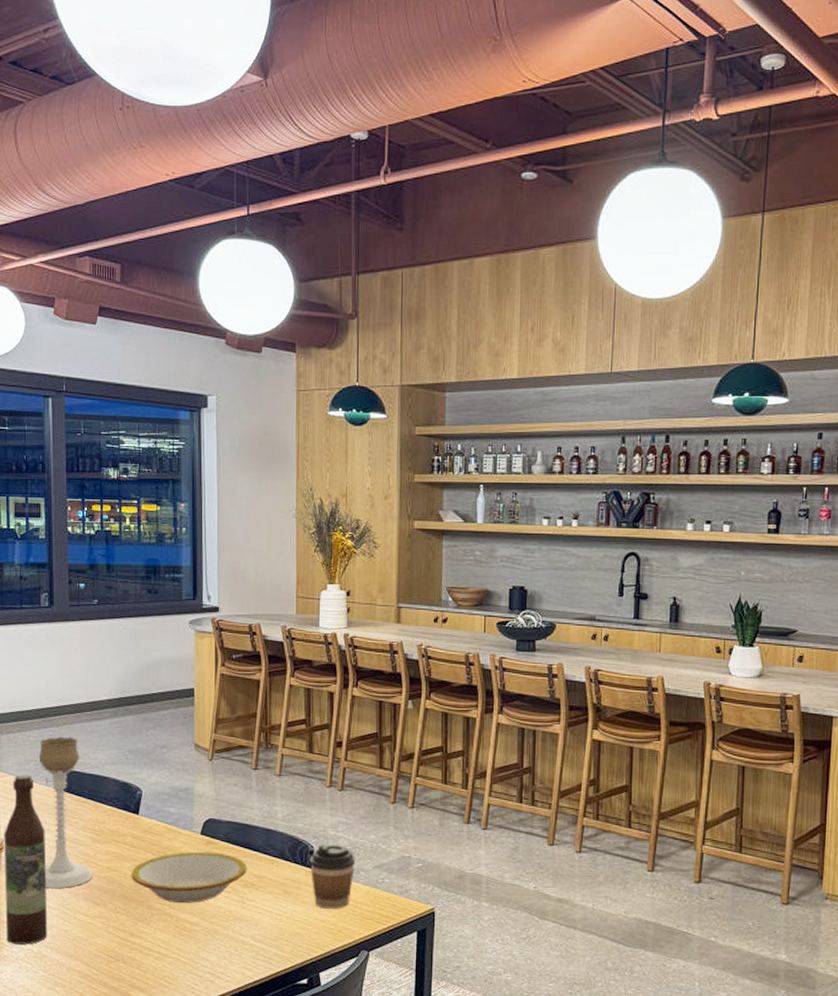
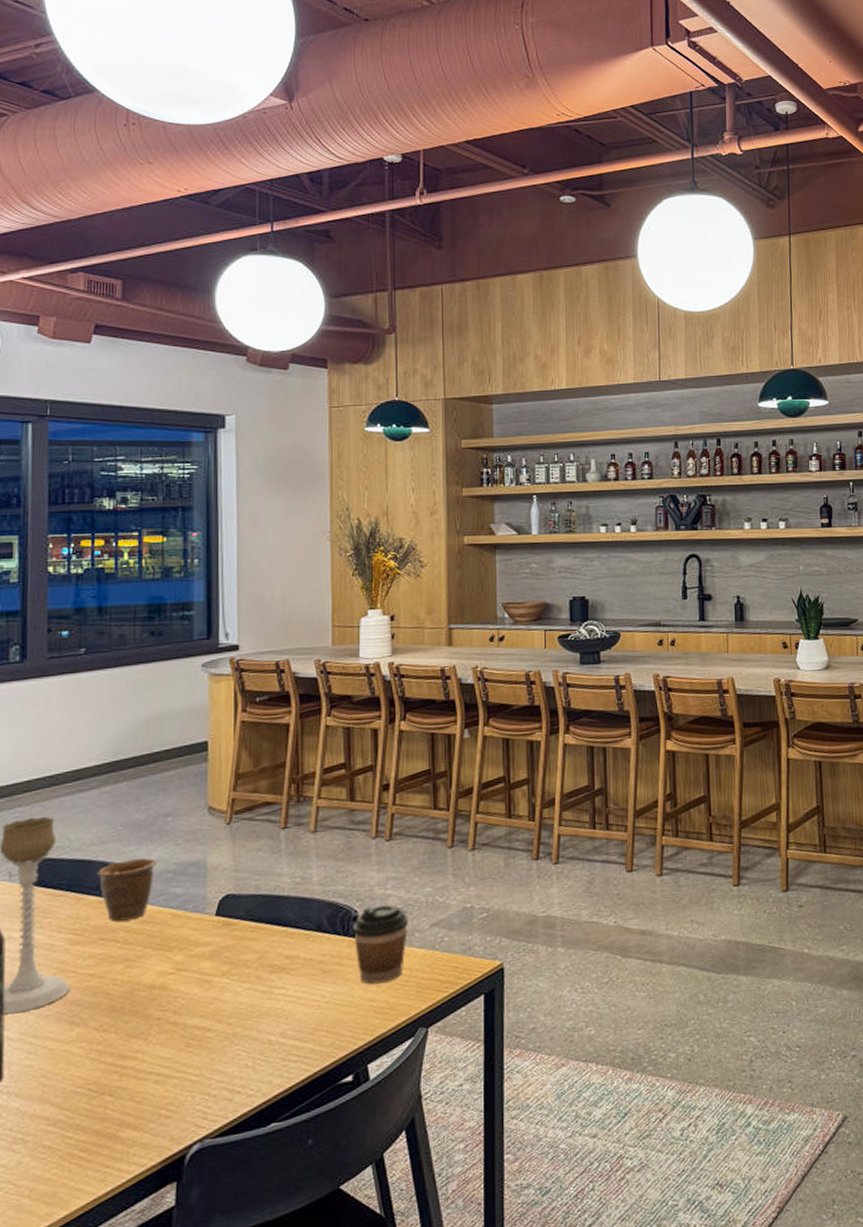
mug: none [111,780,156,829] -> present [97,858,157,922]
bowl: present [131,851,247,904] -> none [123,935,275,1007]

